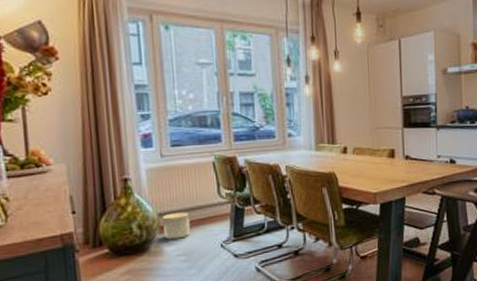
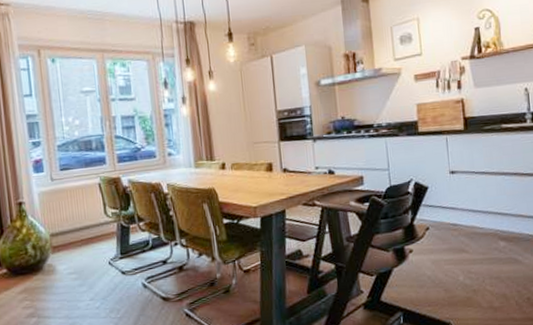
planter: present [163,212,191,240] -> none [55,232,80,259]

